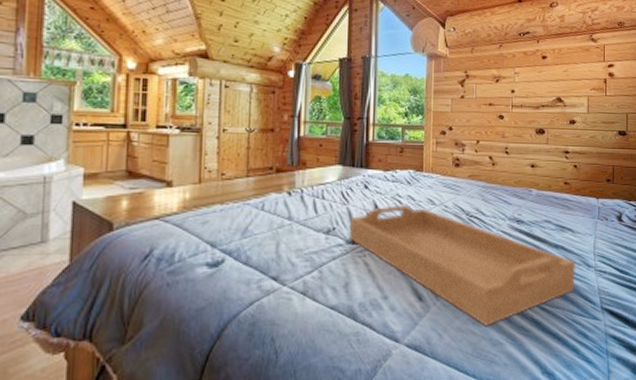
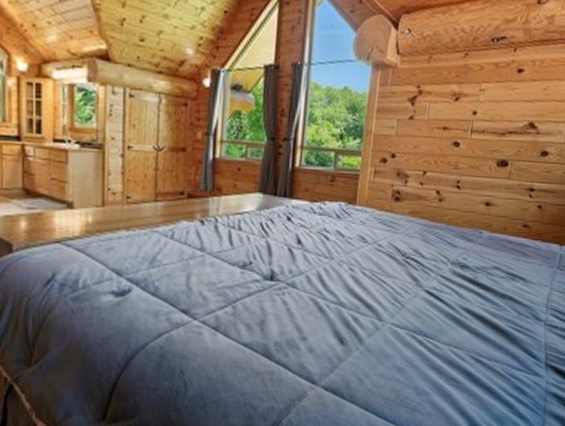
serving tray: present [350,204,576,326] -> none [268,240,523,374]

